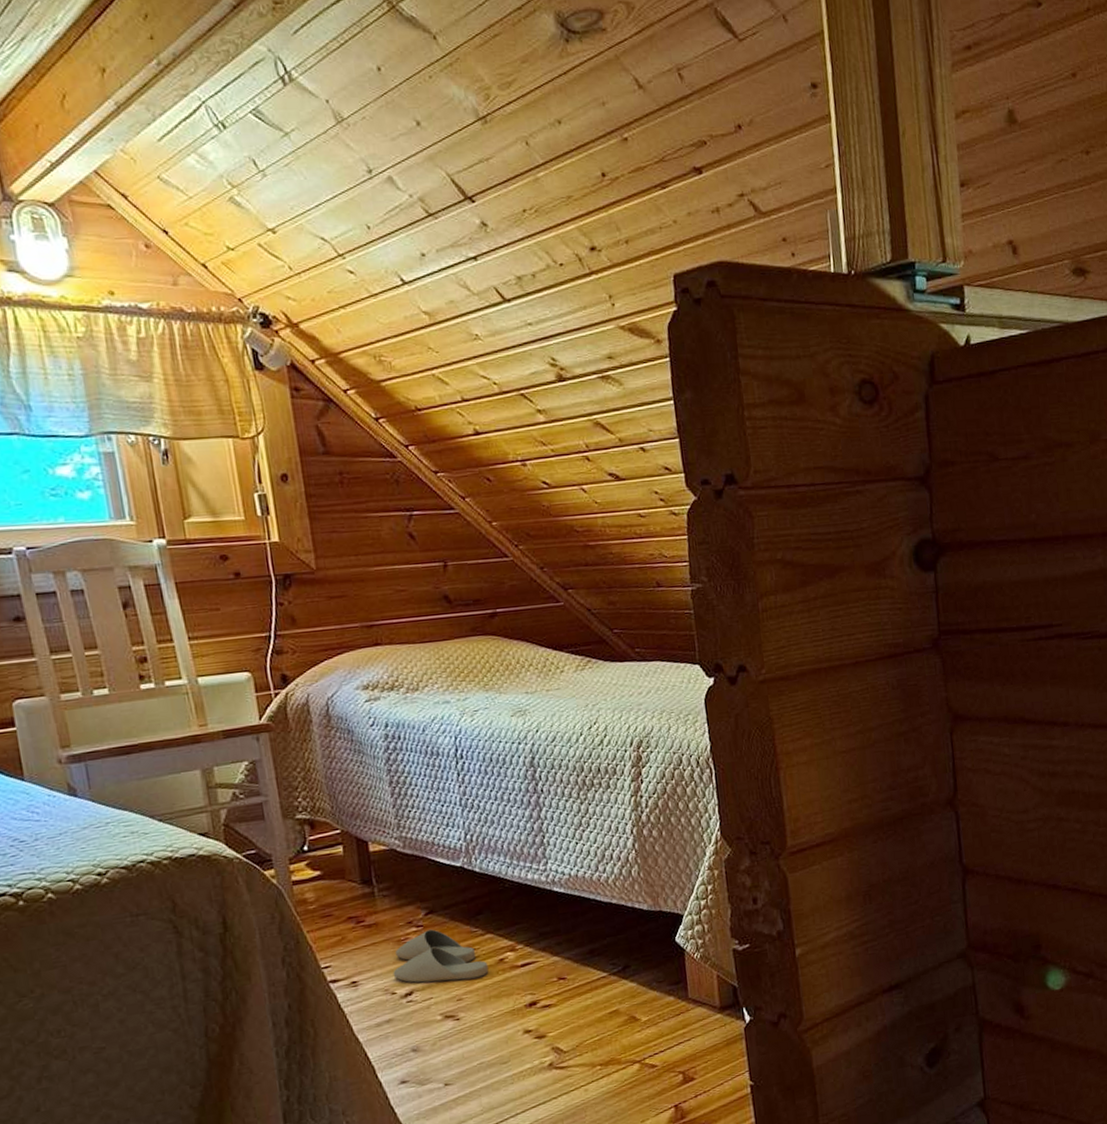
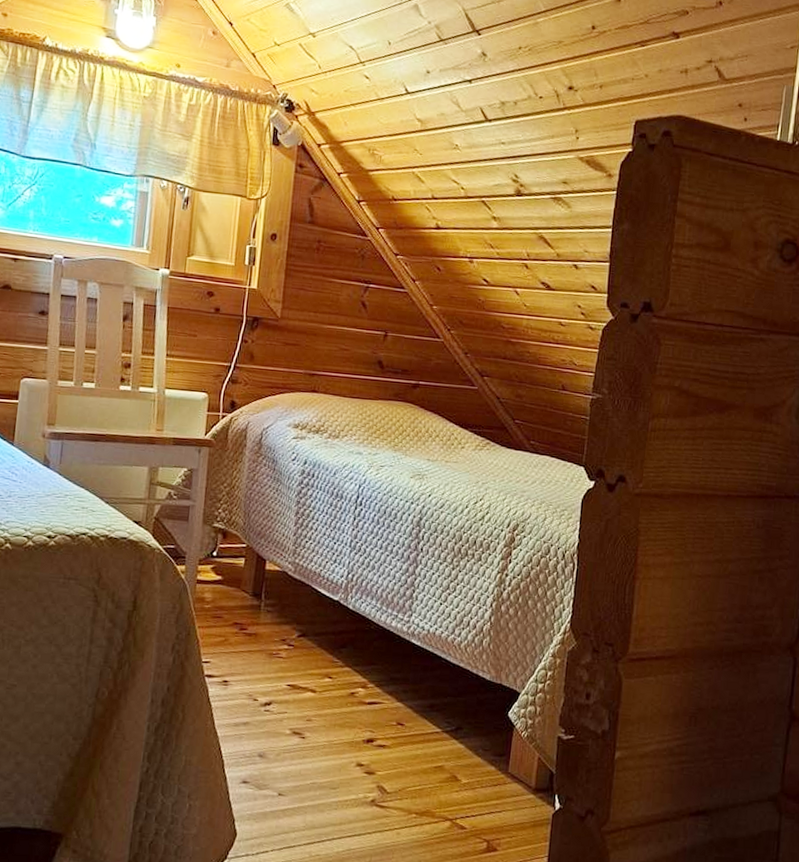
slippers: present [392,929,489,983] -> none [259,650,340,705]

